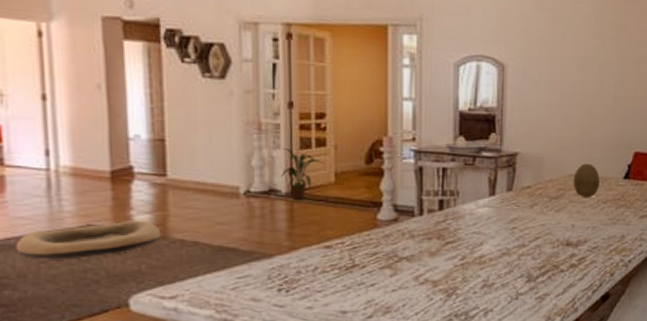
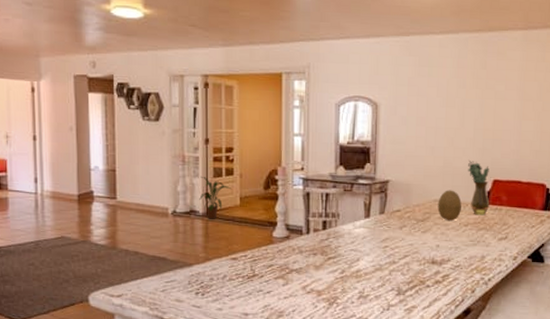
dog bed: present [15,220,162,260] -> none [14,233,112,263]
vase: none [607,130,631,191] -> present [468,159,490,216]

